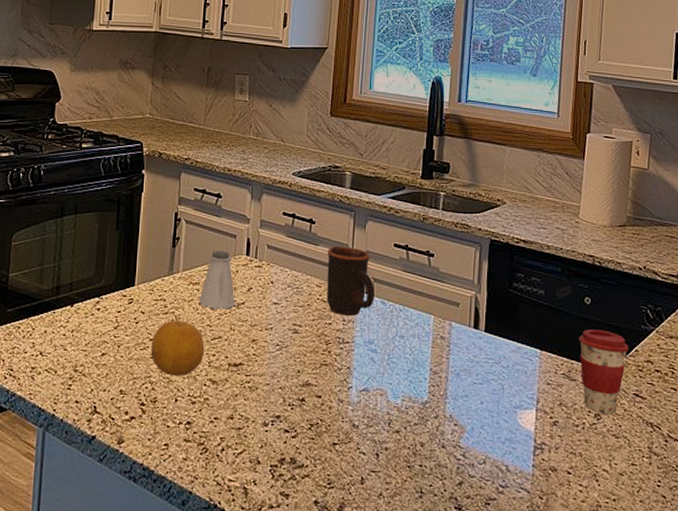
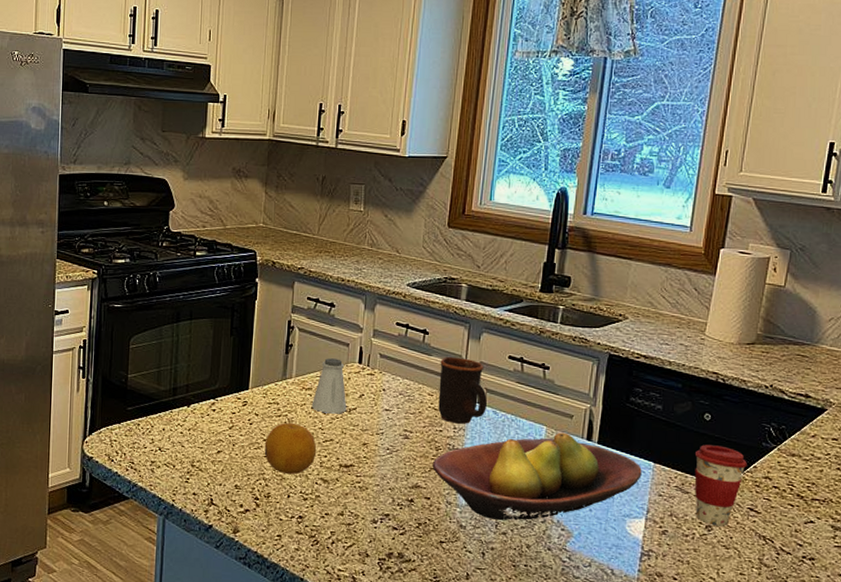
fruit bowl: none [322,321,529,417] -> present [432,432,642,521]

